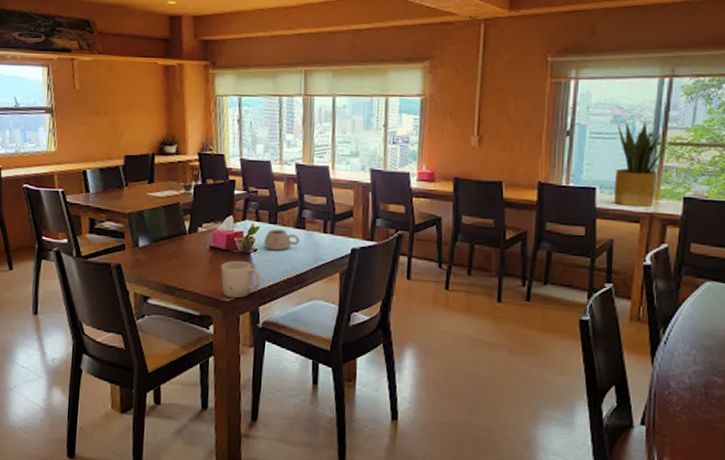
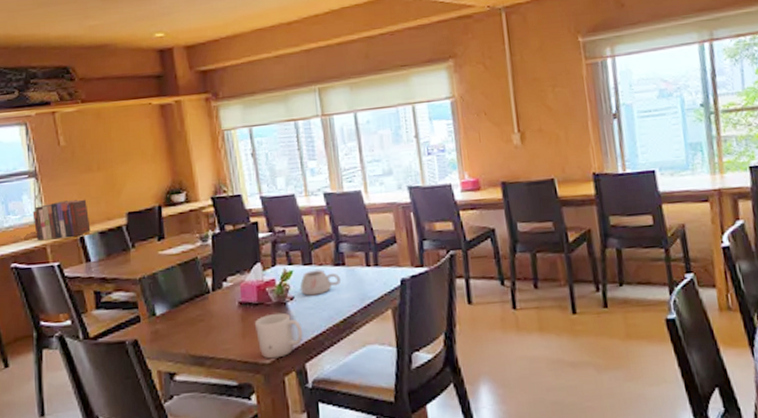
books: none [45,137,93,170] -> present [32,199,91,241]
planter: present [614,119,669,208] -> none [665,89,723,186]

